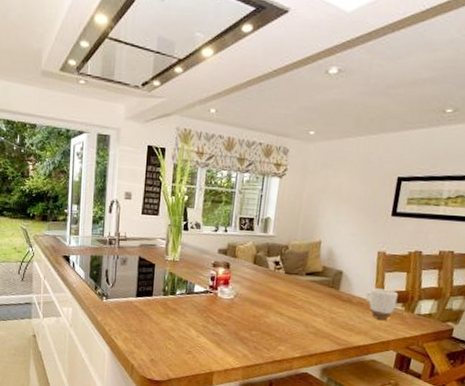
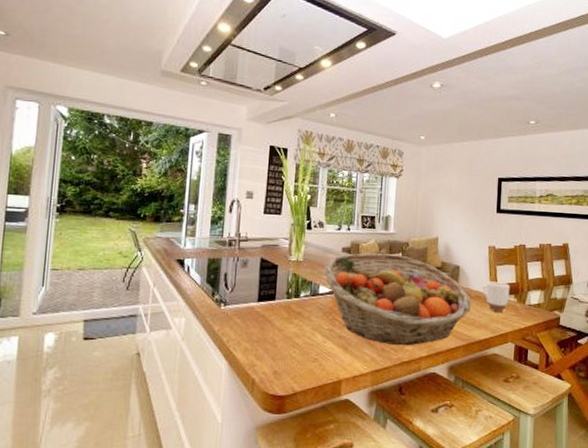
fruit basket: none [200,255,354,346] -> present [324,253,472,346]

